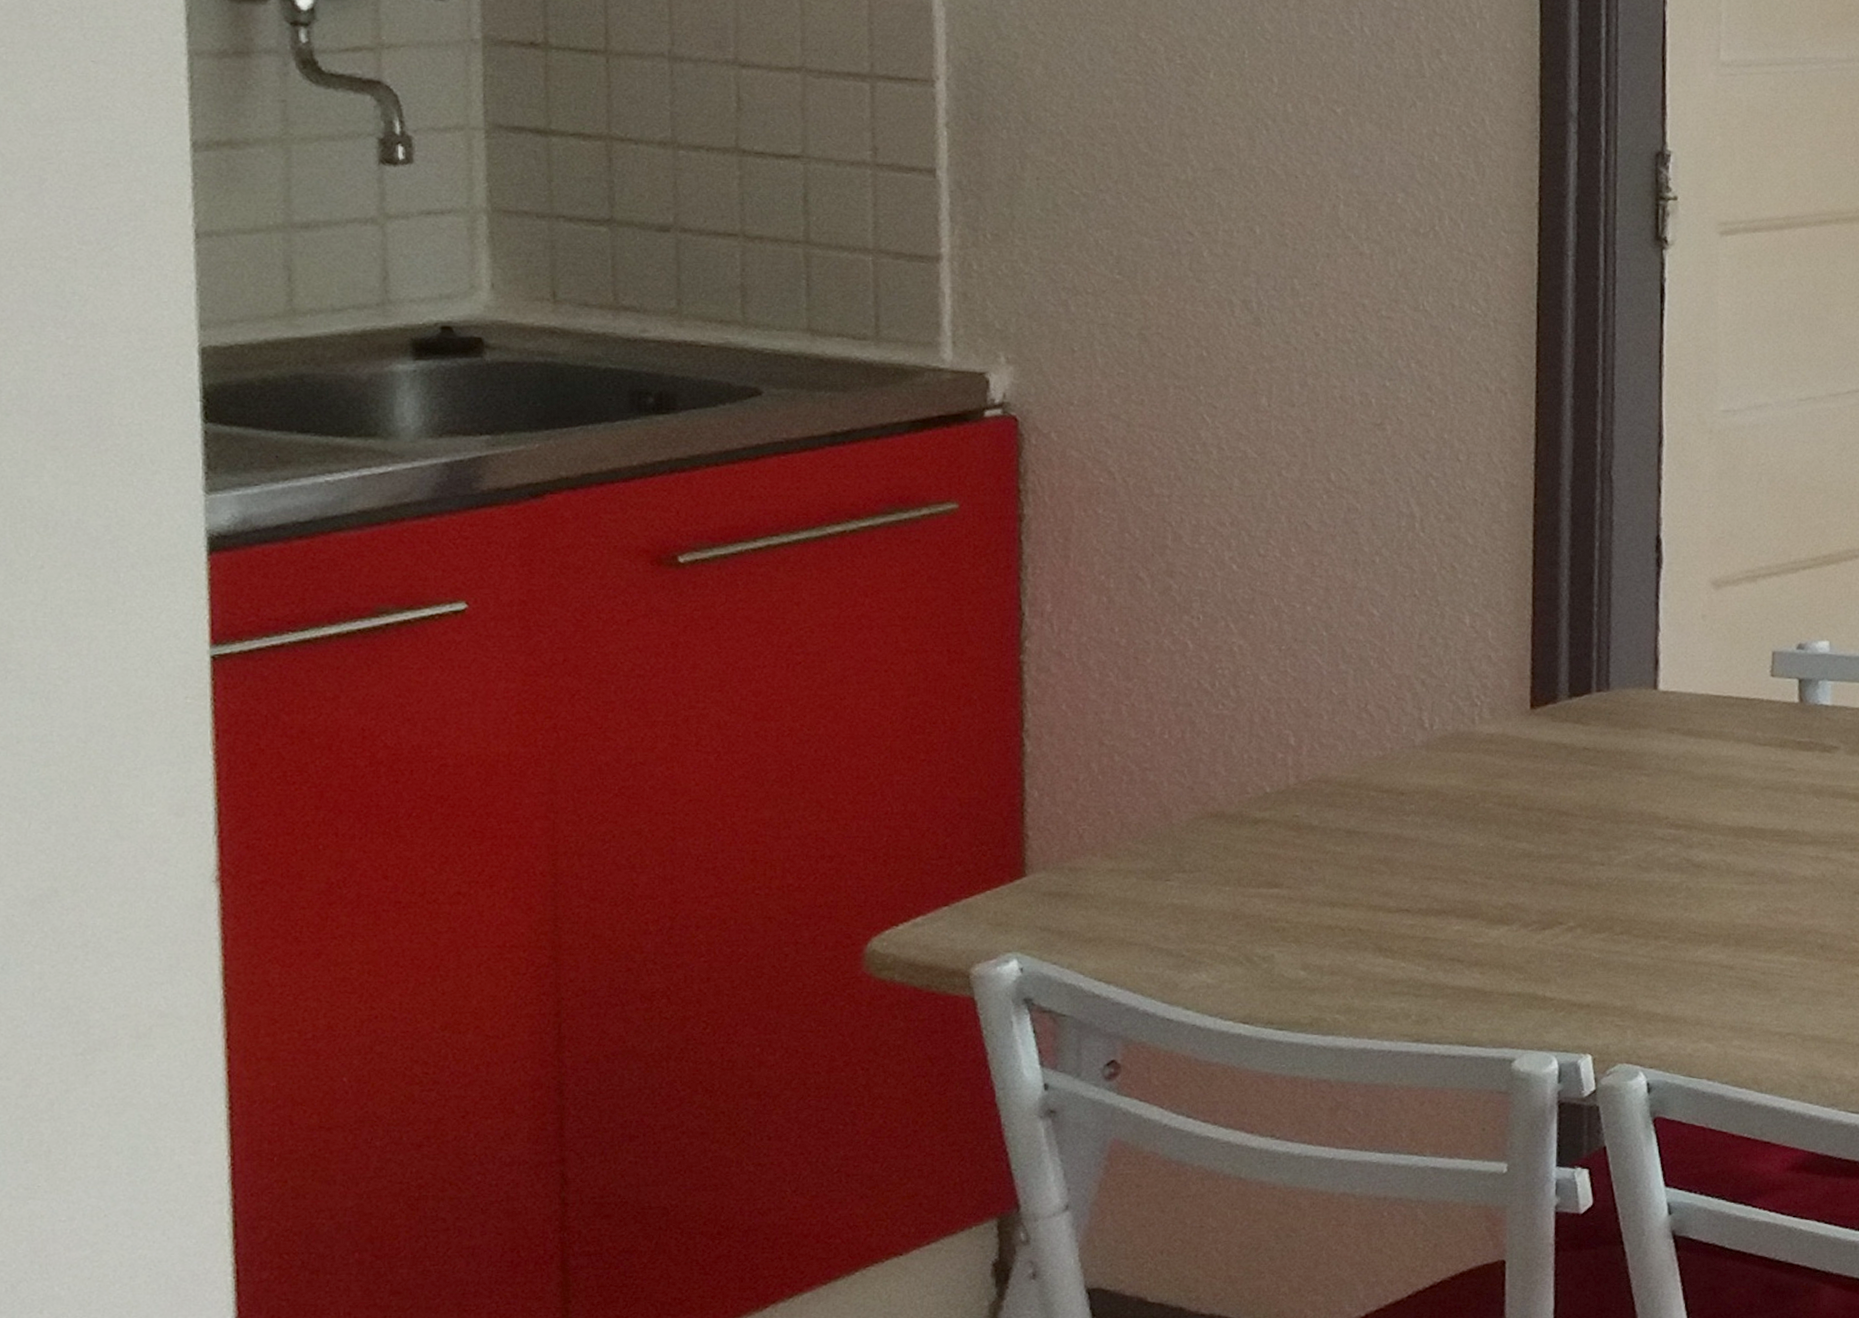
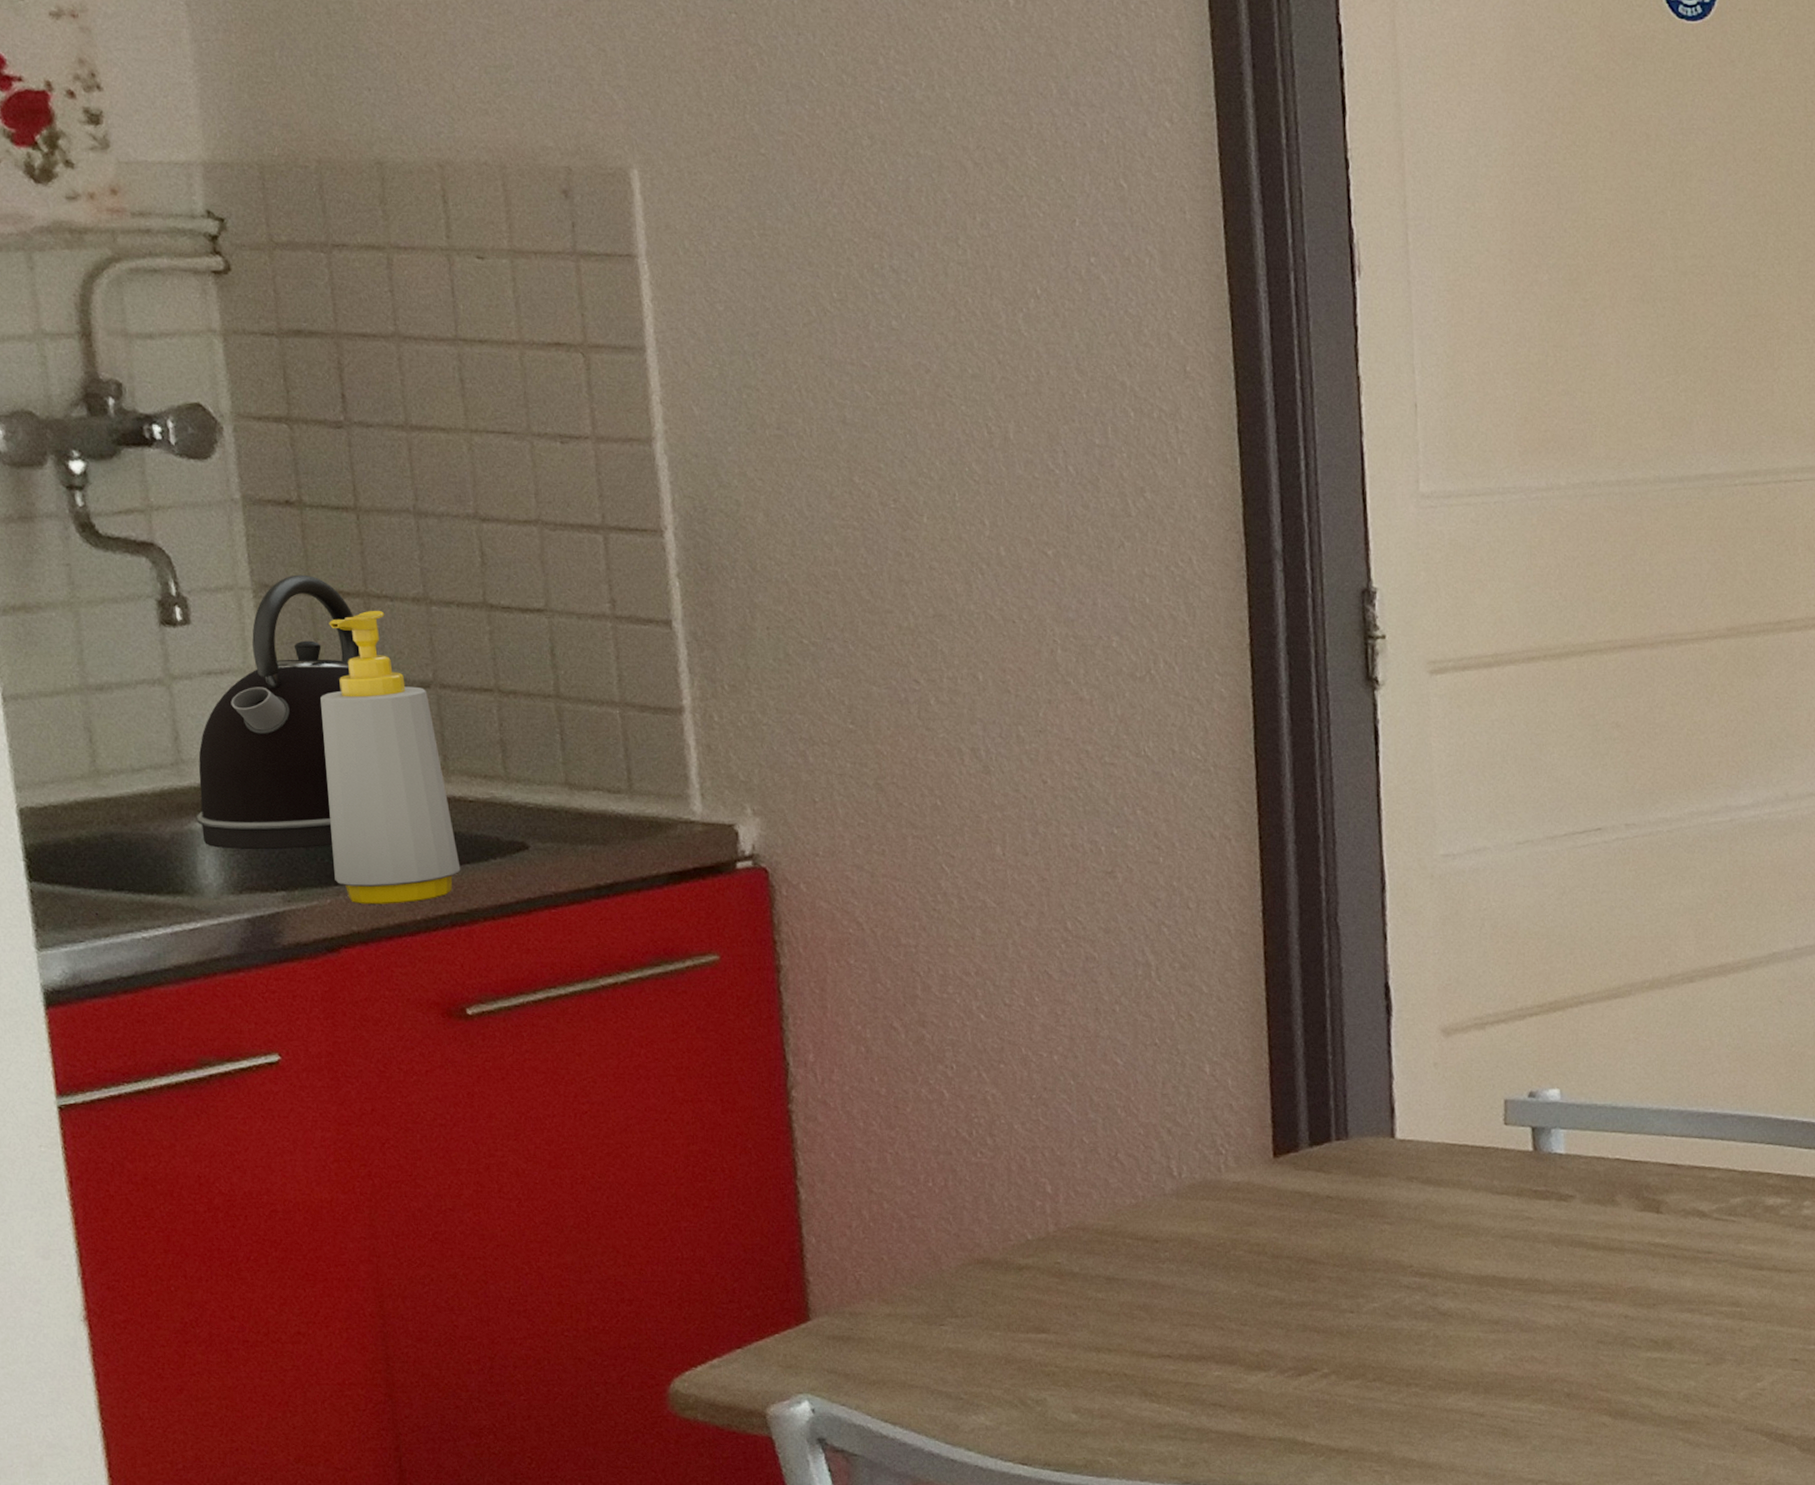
kettle: none [398,116,597,392] -> present [196,574,360,849]
soap bottle: none [546,153,686,449] -> present [320,610,461,905]

